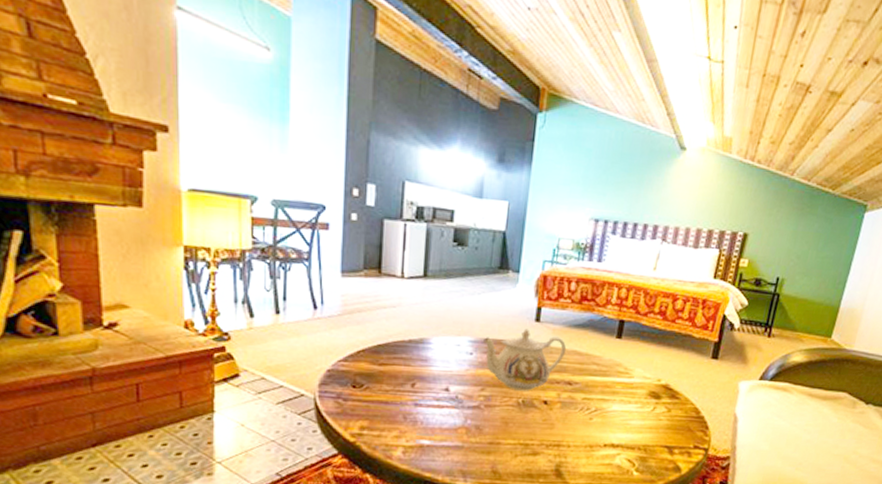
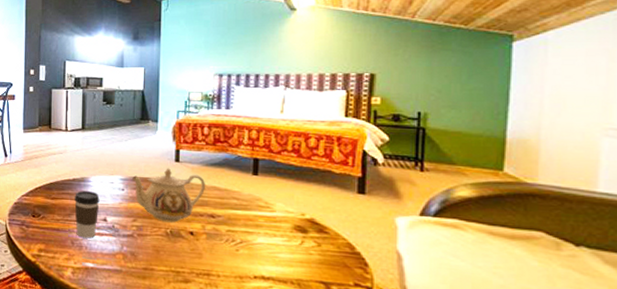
coffee cup: none [409,355,442,412] -> present [74,191,100,239]

